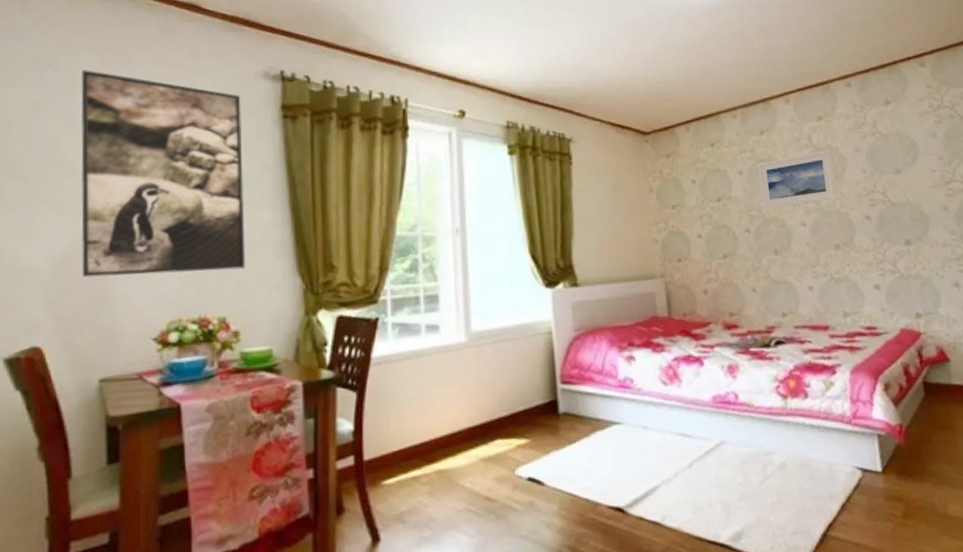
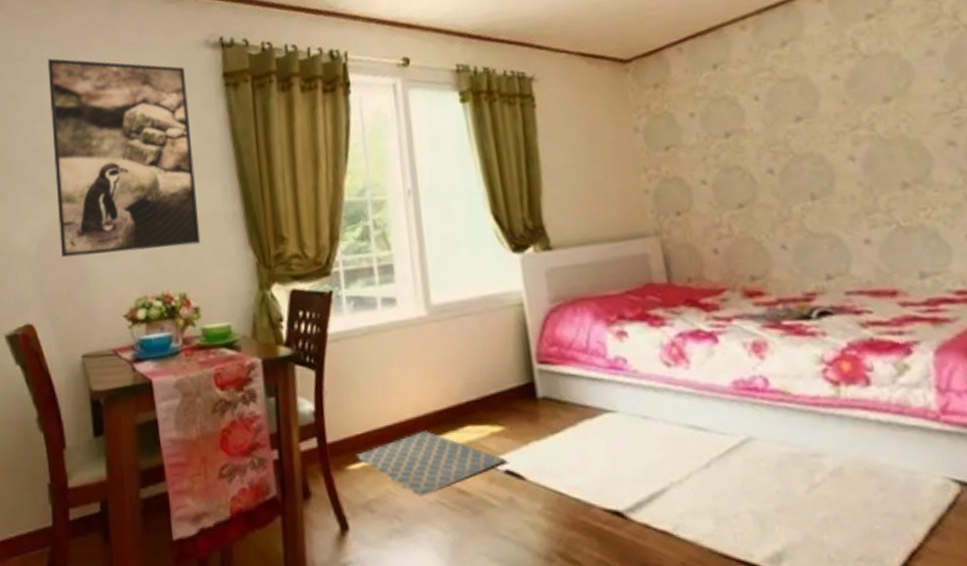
bath mat: none [392,445,530,506] -> present [356,431,508,497]
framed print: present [758,150,838,209] -> none [780,57,902,142]

